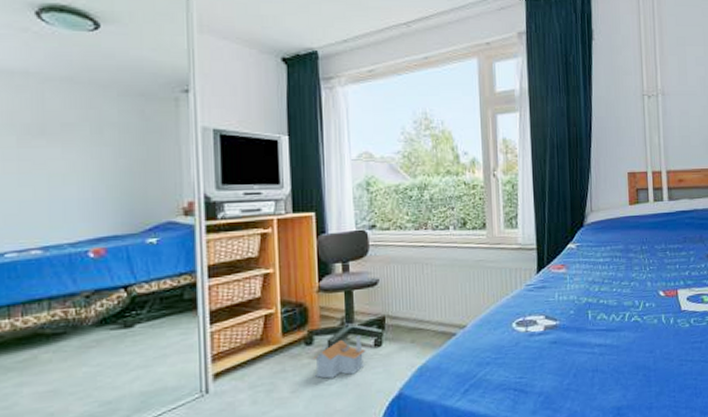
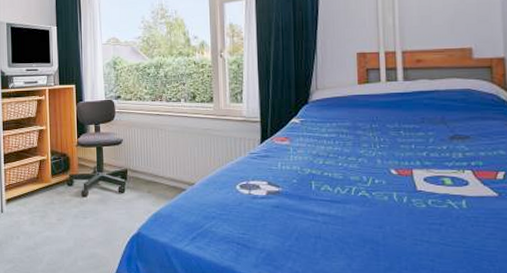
toy house: present [312,336,366,379] -> none [72,183,112,213]

